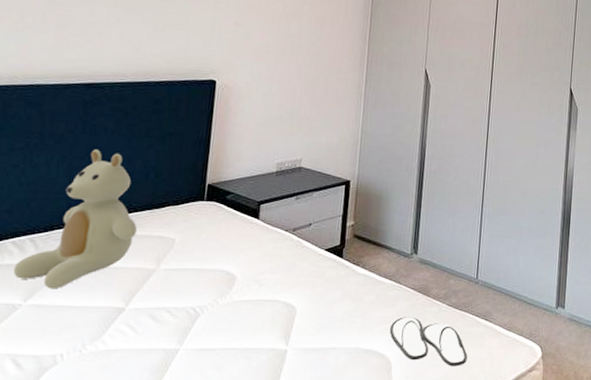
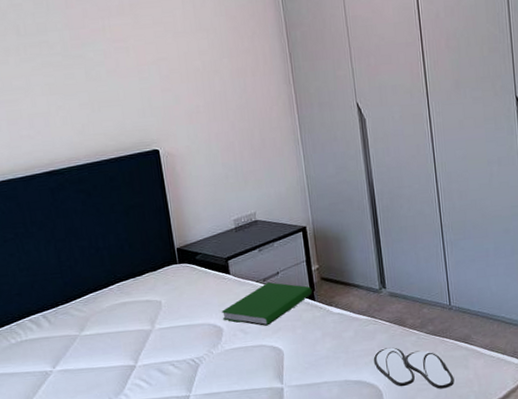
stuffed bear: present [13,149,137,289] -> none [36,230,127,356]
hardcover book: none [238,233,342,279] -> present [221,282,313,326]

